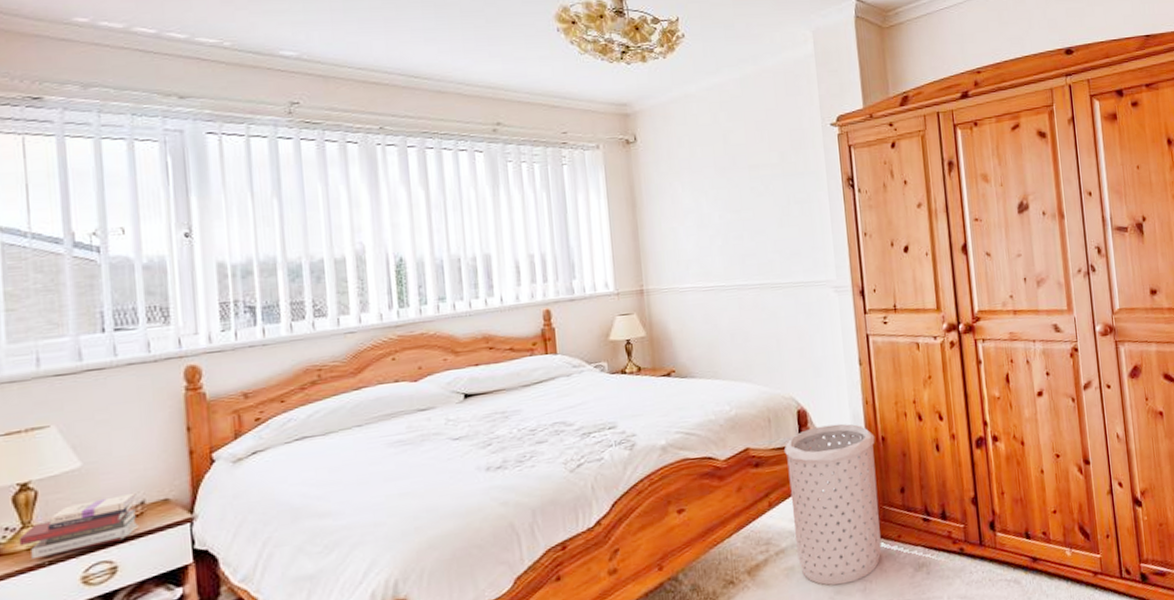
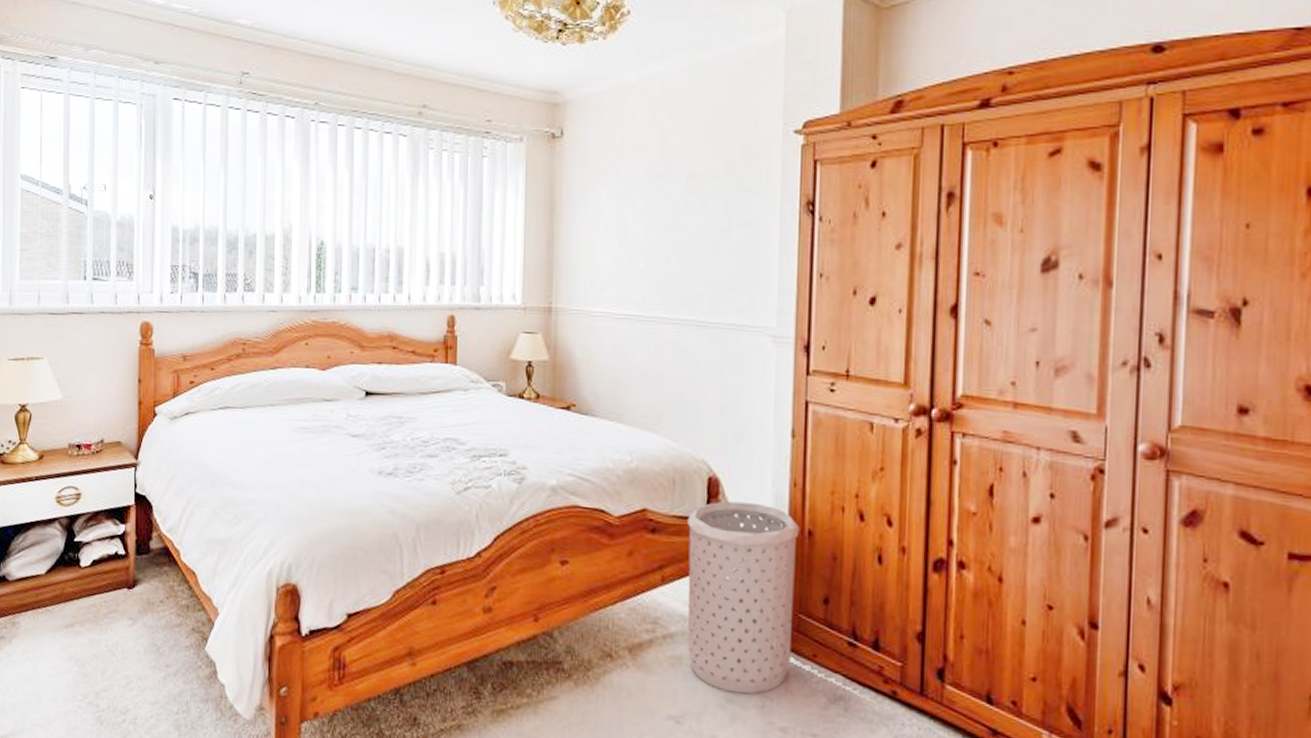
books: present [18,492,139,560] -> none [17,430,98,473]

